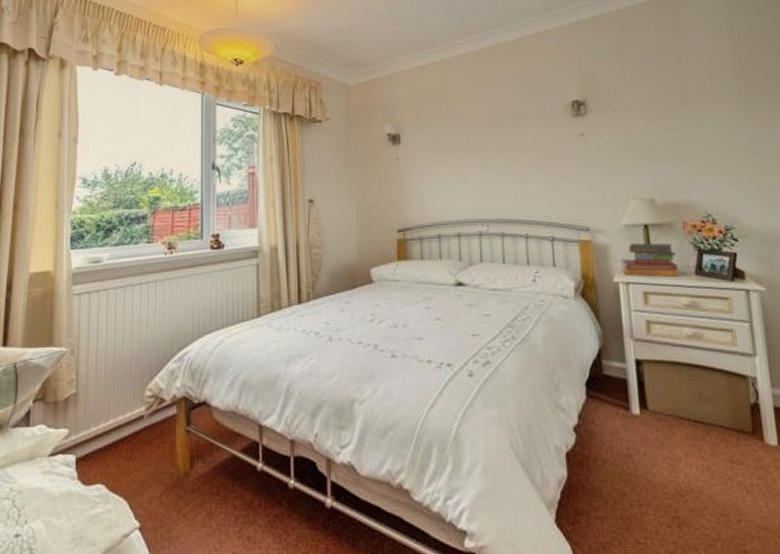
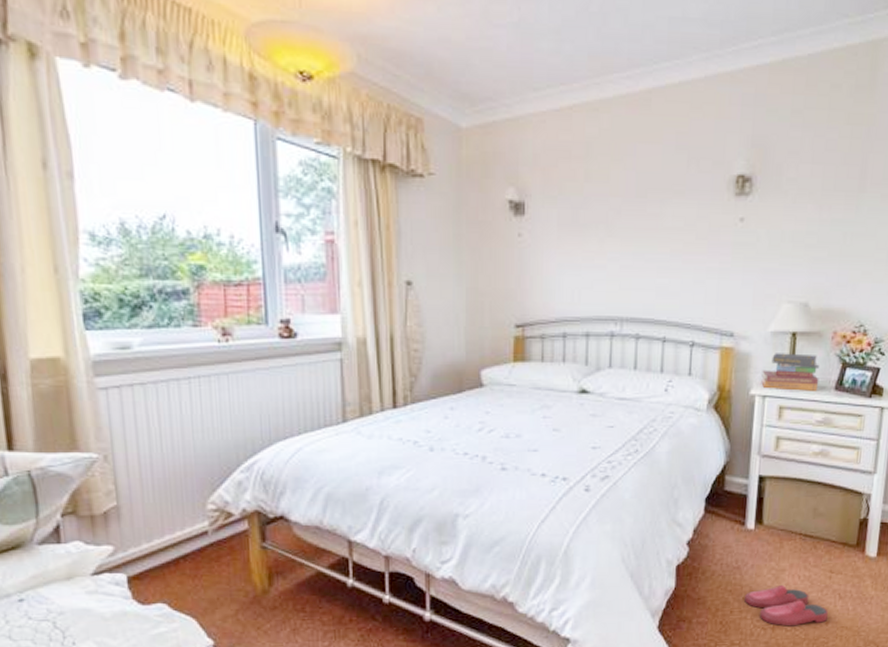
slippers: none [642,475,739,524] -> present [745,584,828,627]

